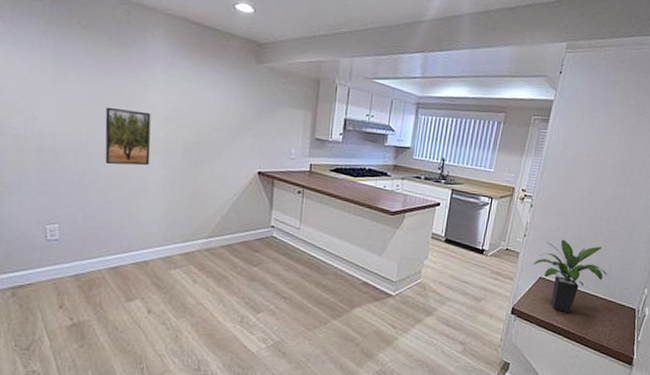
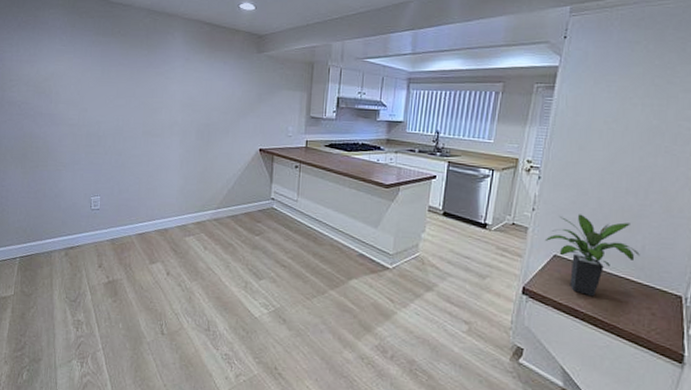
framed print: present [105,106,151,166] -> none [135,98,171,146]

